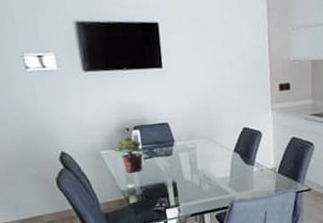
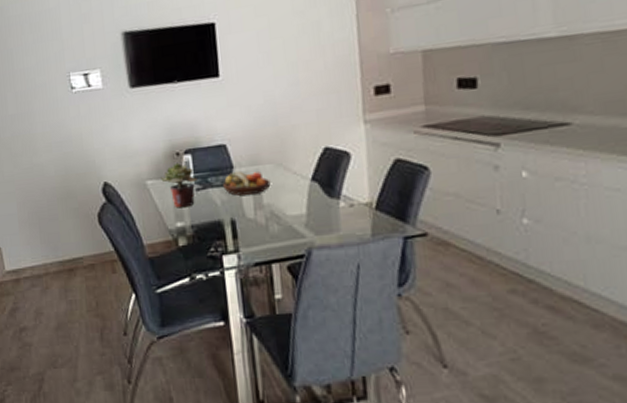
fruit bowl: none [166,144,204,163] -> present [223,170,271,196]

